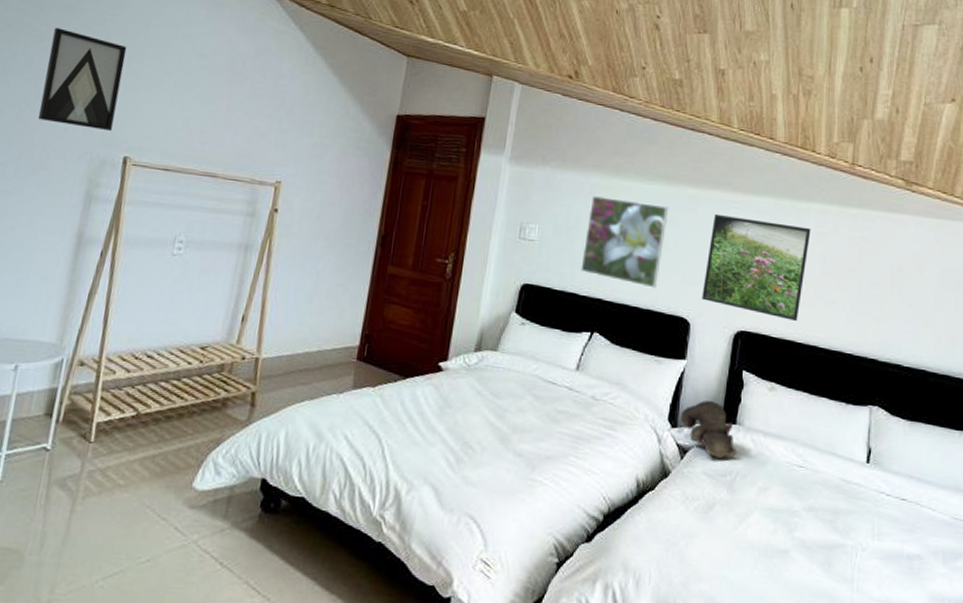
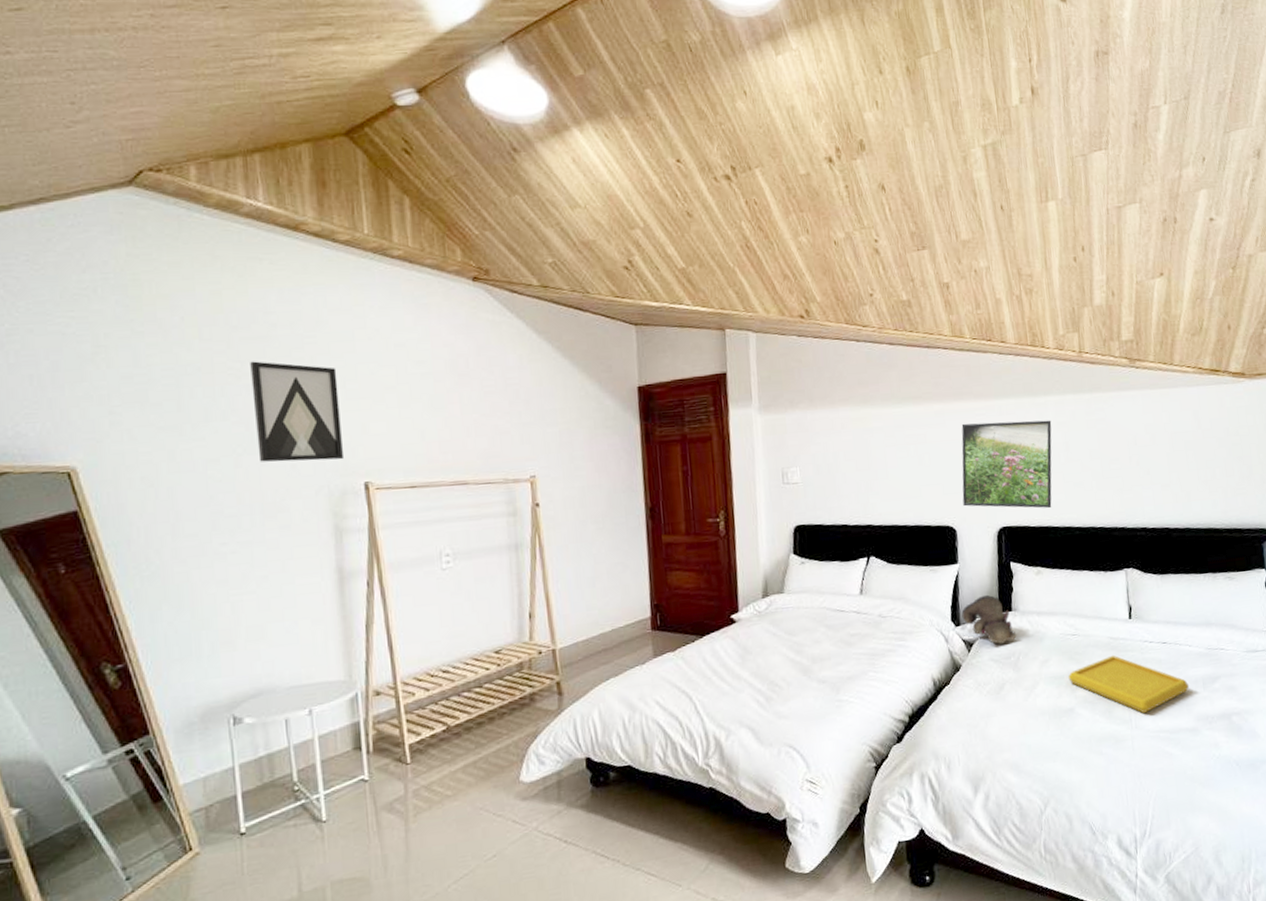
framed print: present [580,195,669,289] -> none [844,426,920,505]
serving tray: none [787,499,927,577] -> present [1068,655,1190,714]

